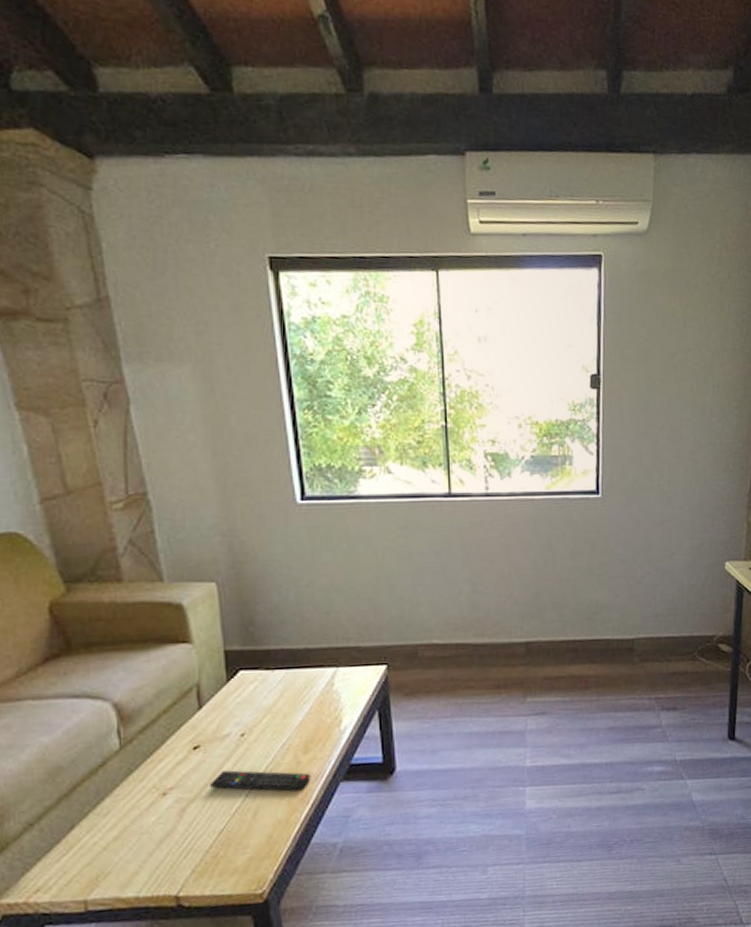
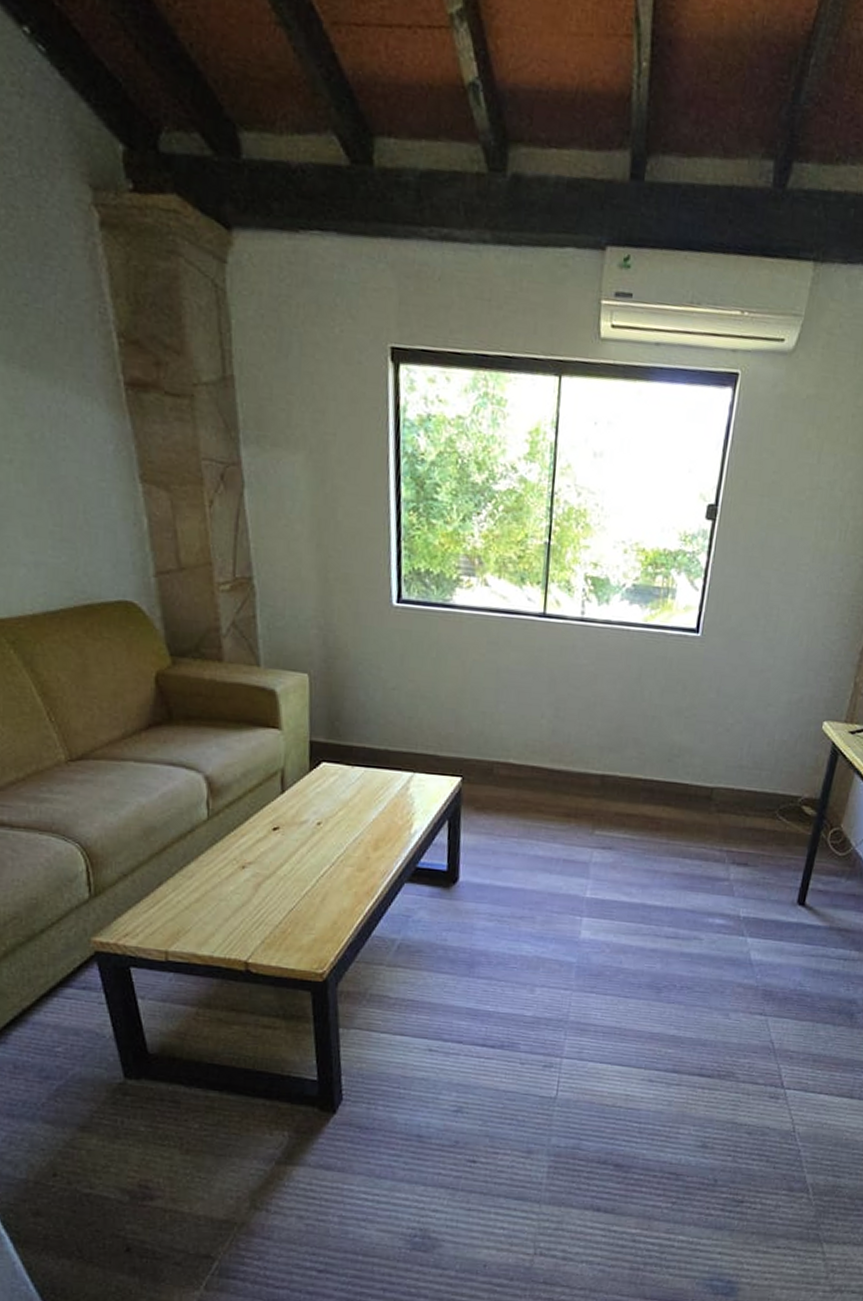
remote control: present [209,770,311,792] -> none [284,854,378,885]

